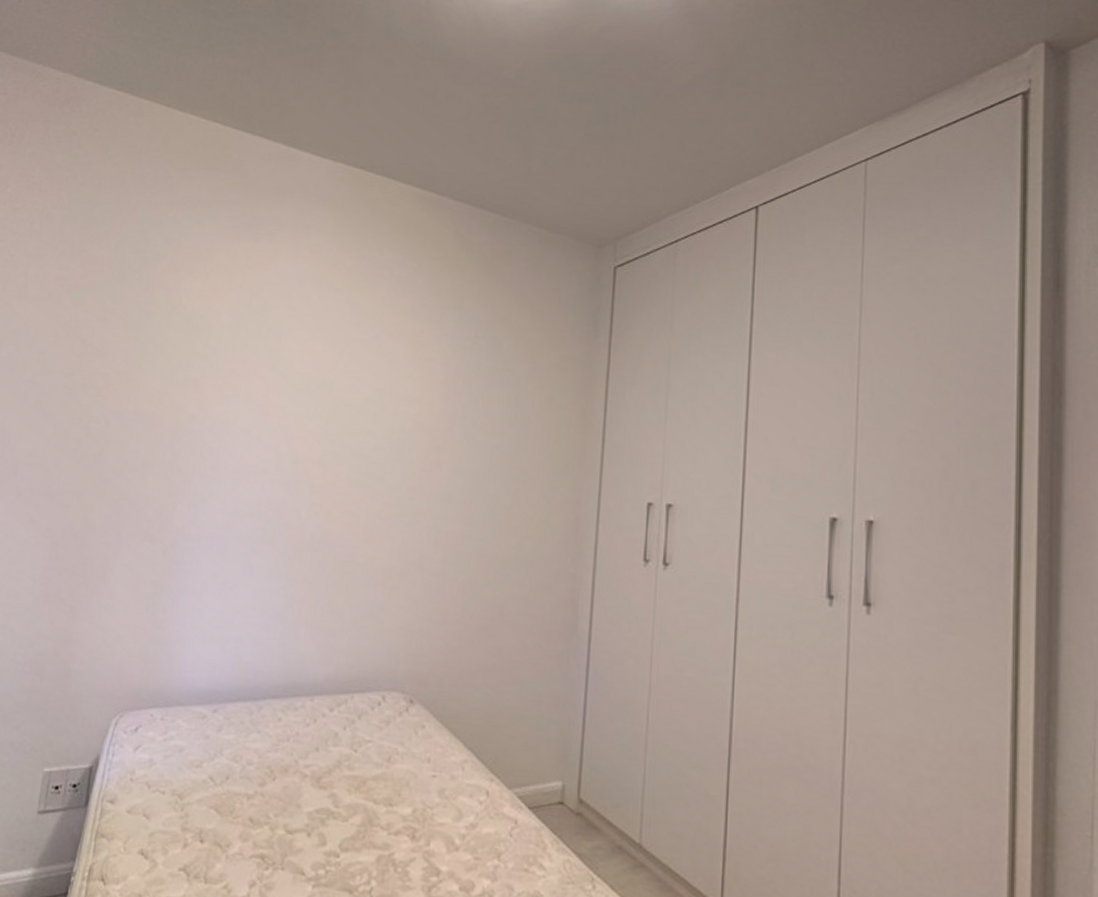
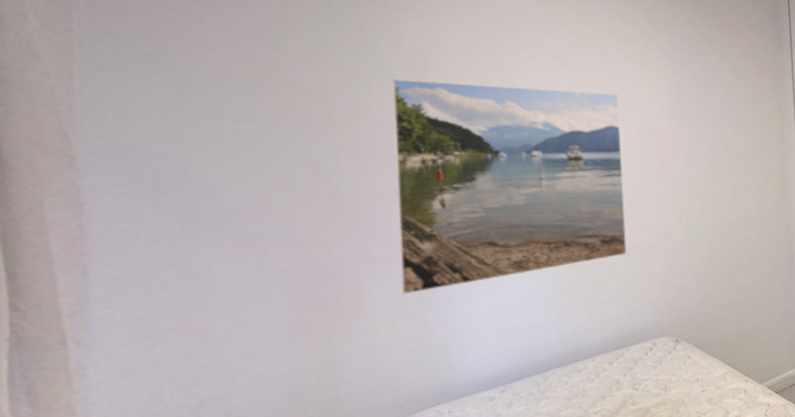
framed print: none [140,342,386,578] -> present [392,79,627,296]

